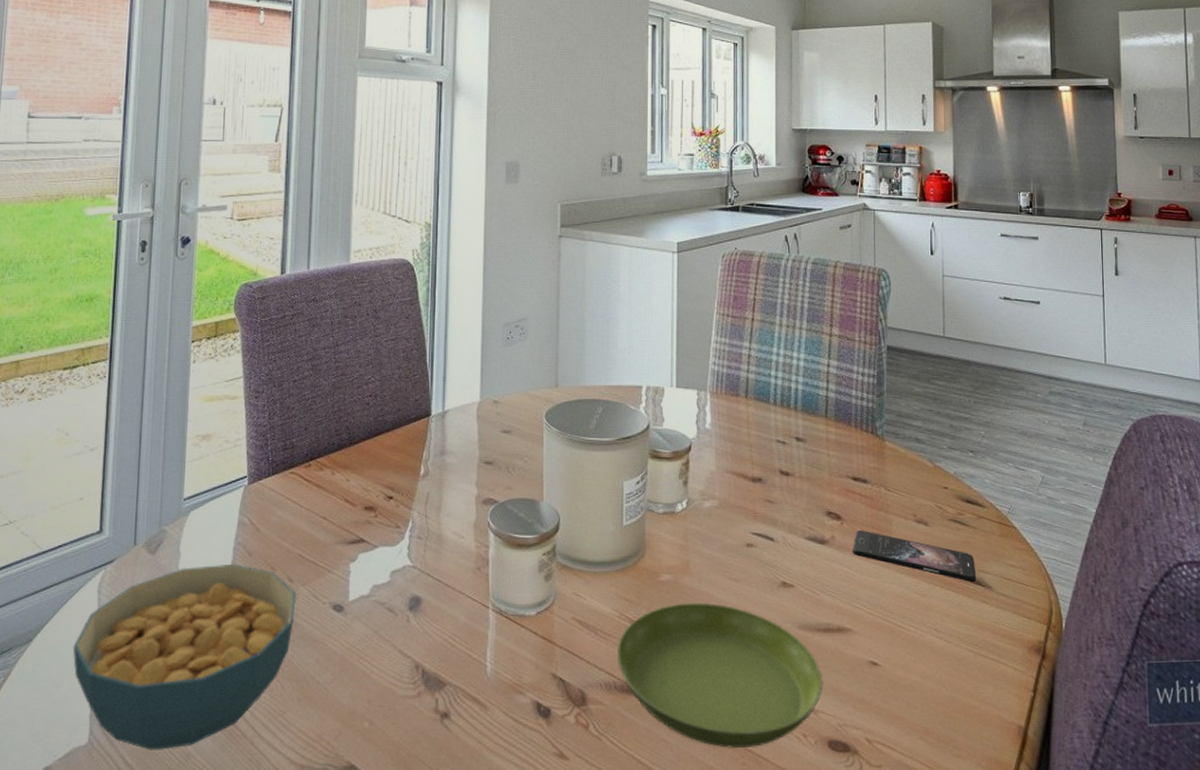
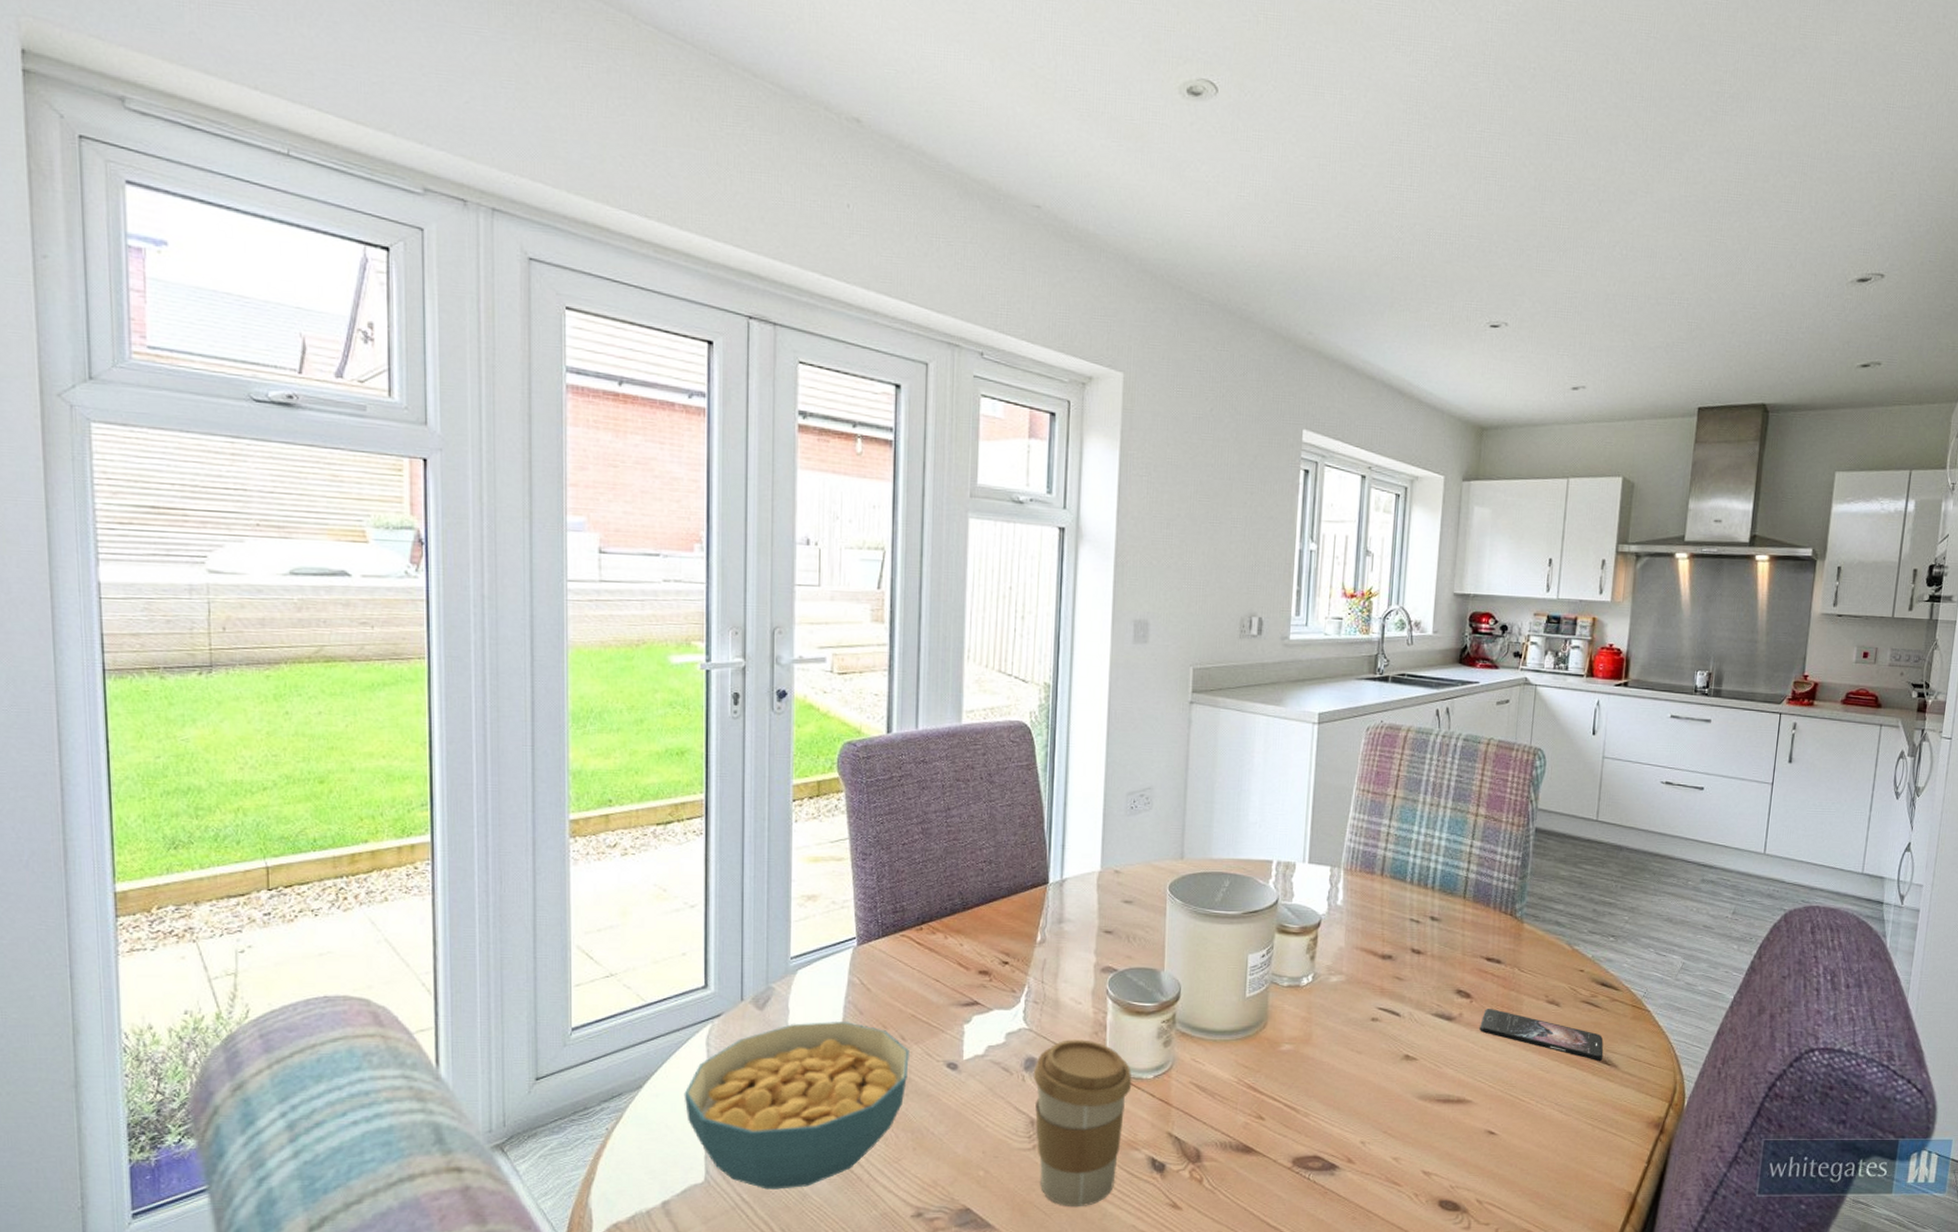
coffee cup: none [417,575,515,761] -> present [1033,1039,1132,1207]
saucer: present [616,602,823,748] -> none [1233,1071,1439,1204]

